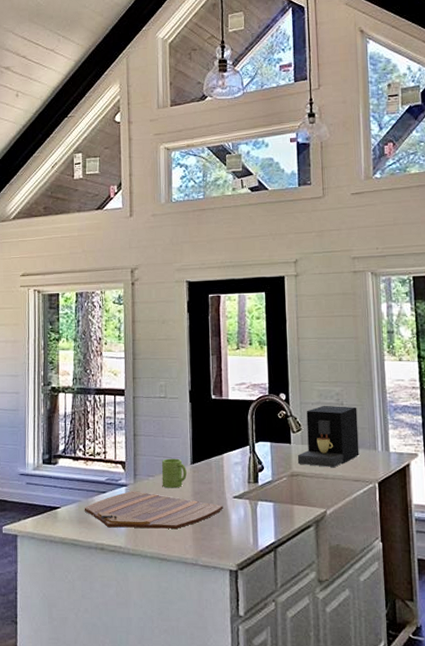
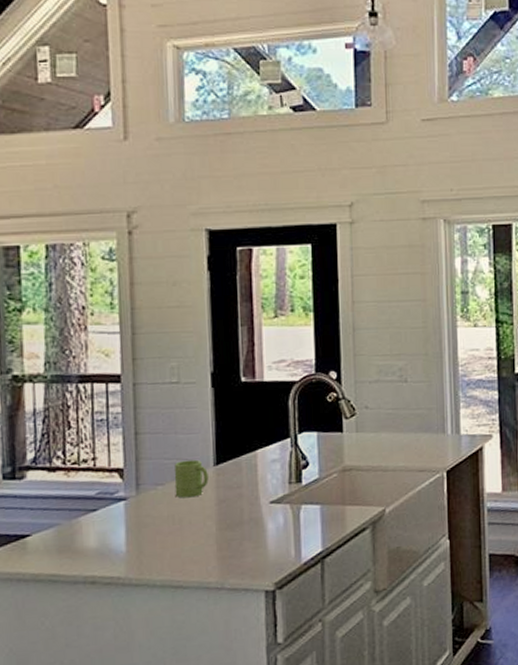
cutting board: present [84,491,223,529] -> none [65,505,257,555]
coffee maker: present [297,405,359,468] -> none [350,383,425,458]

